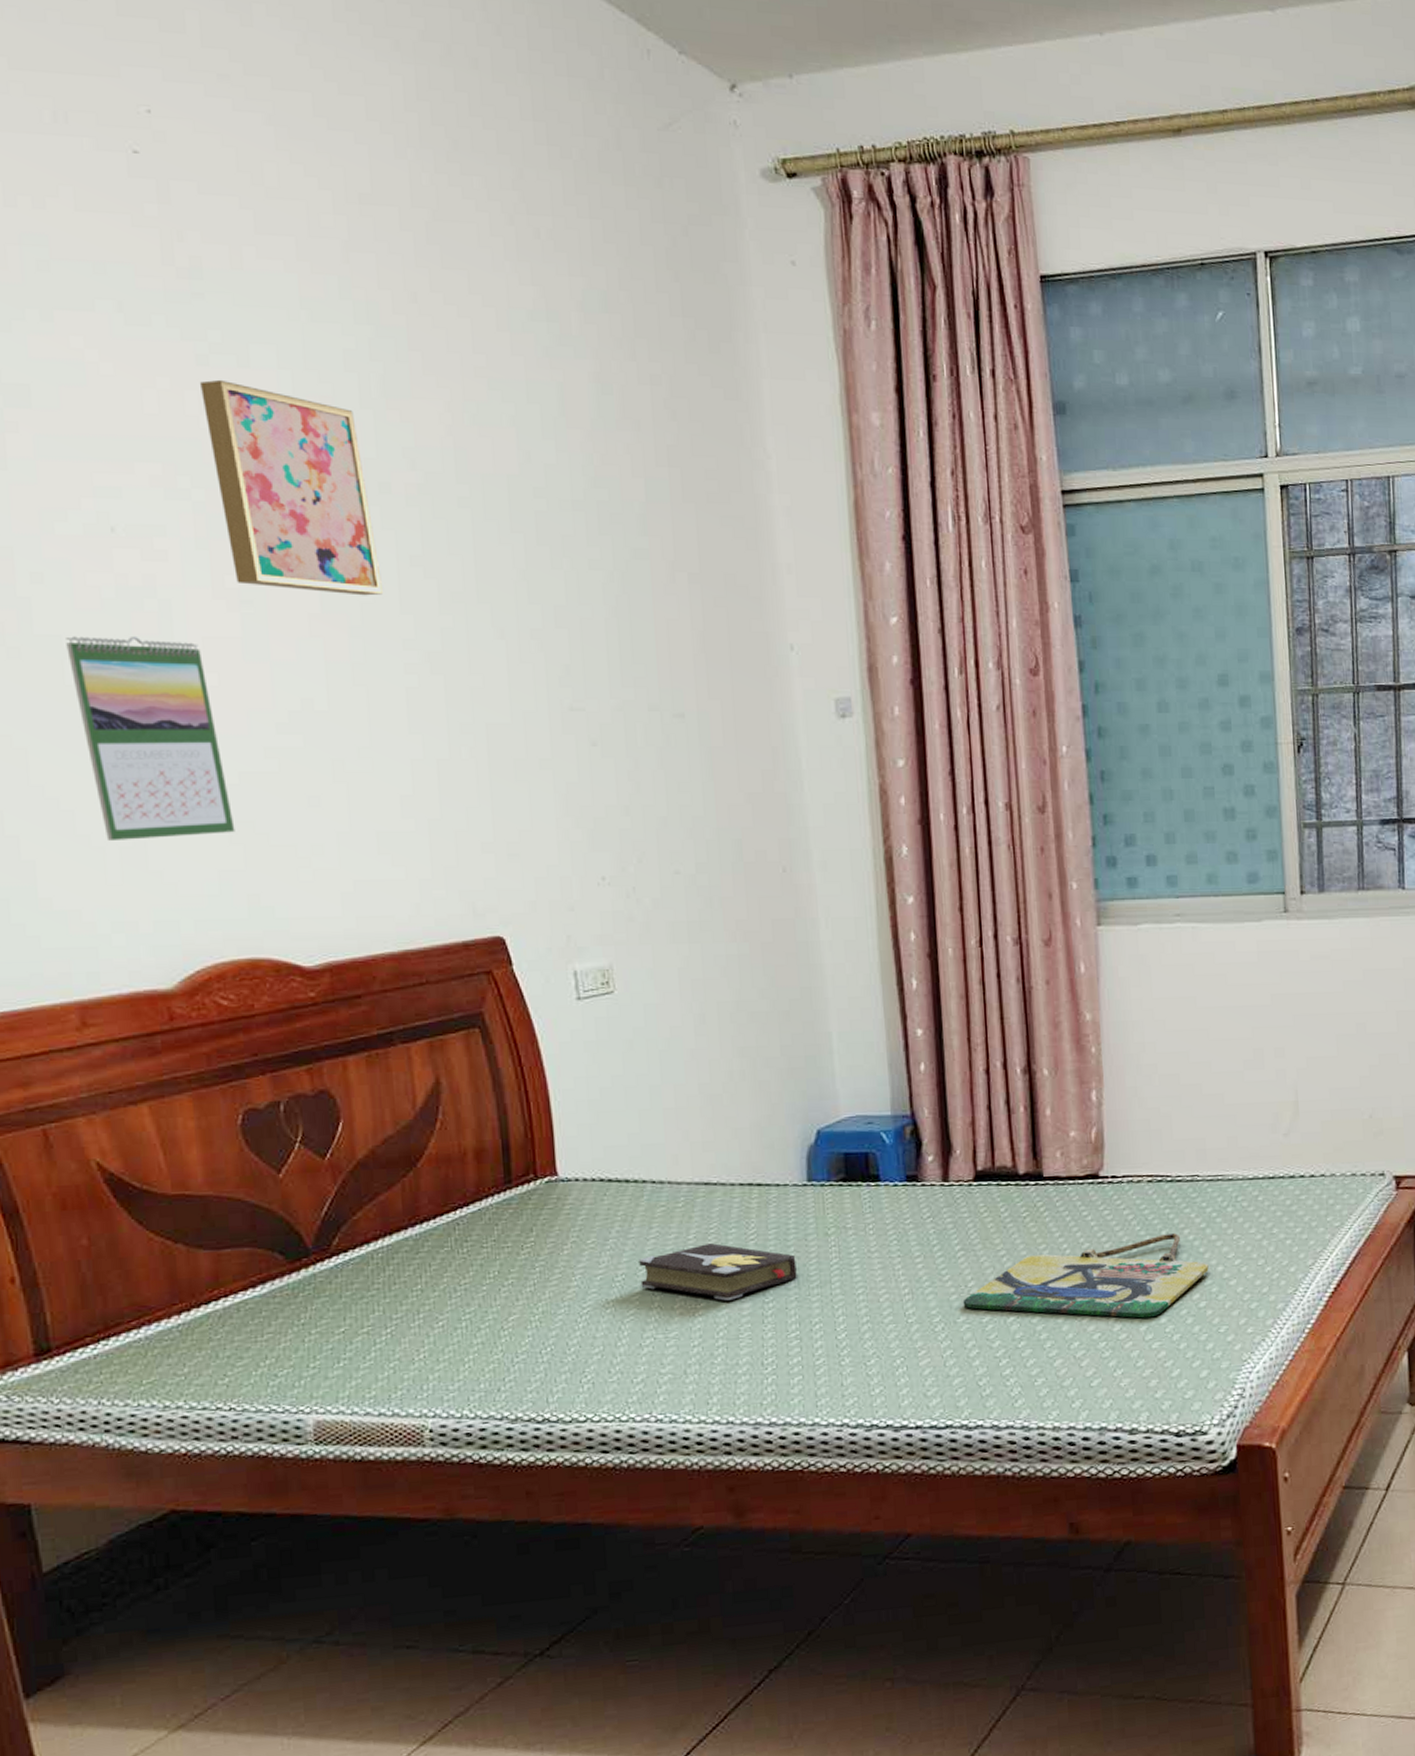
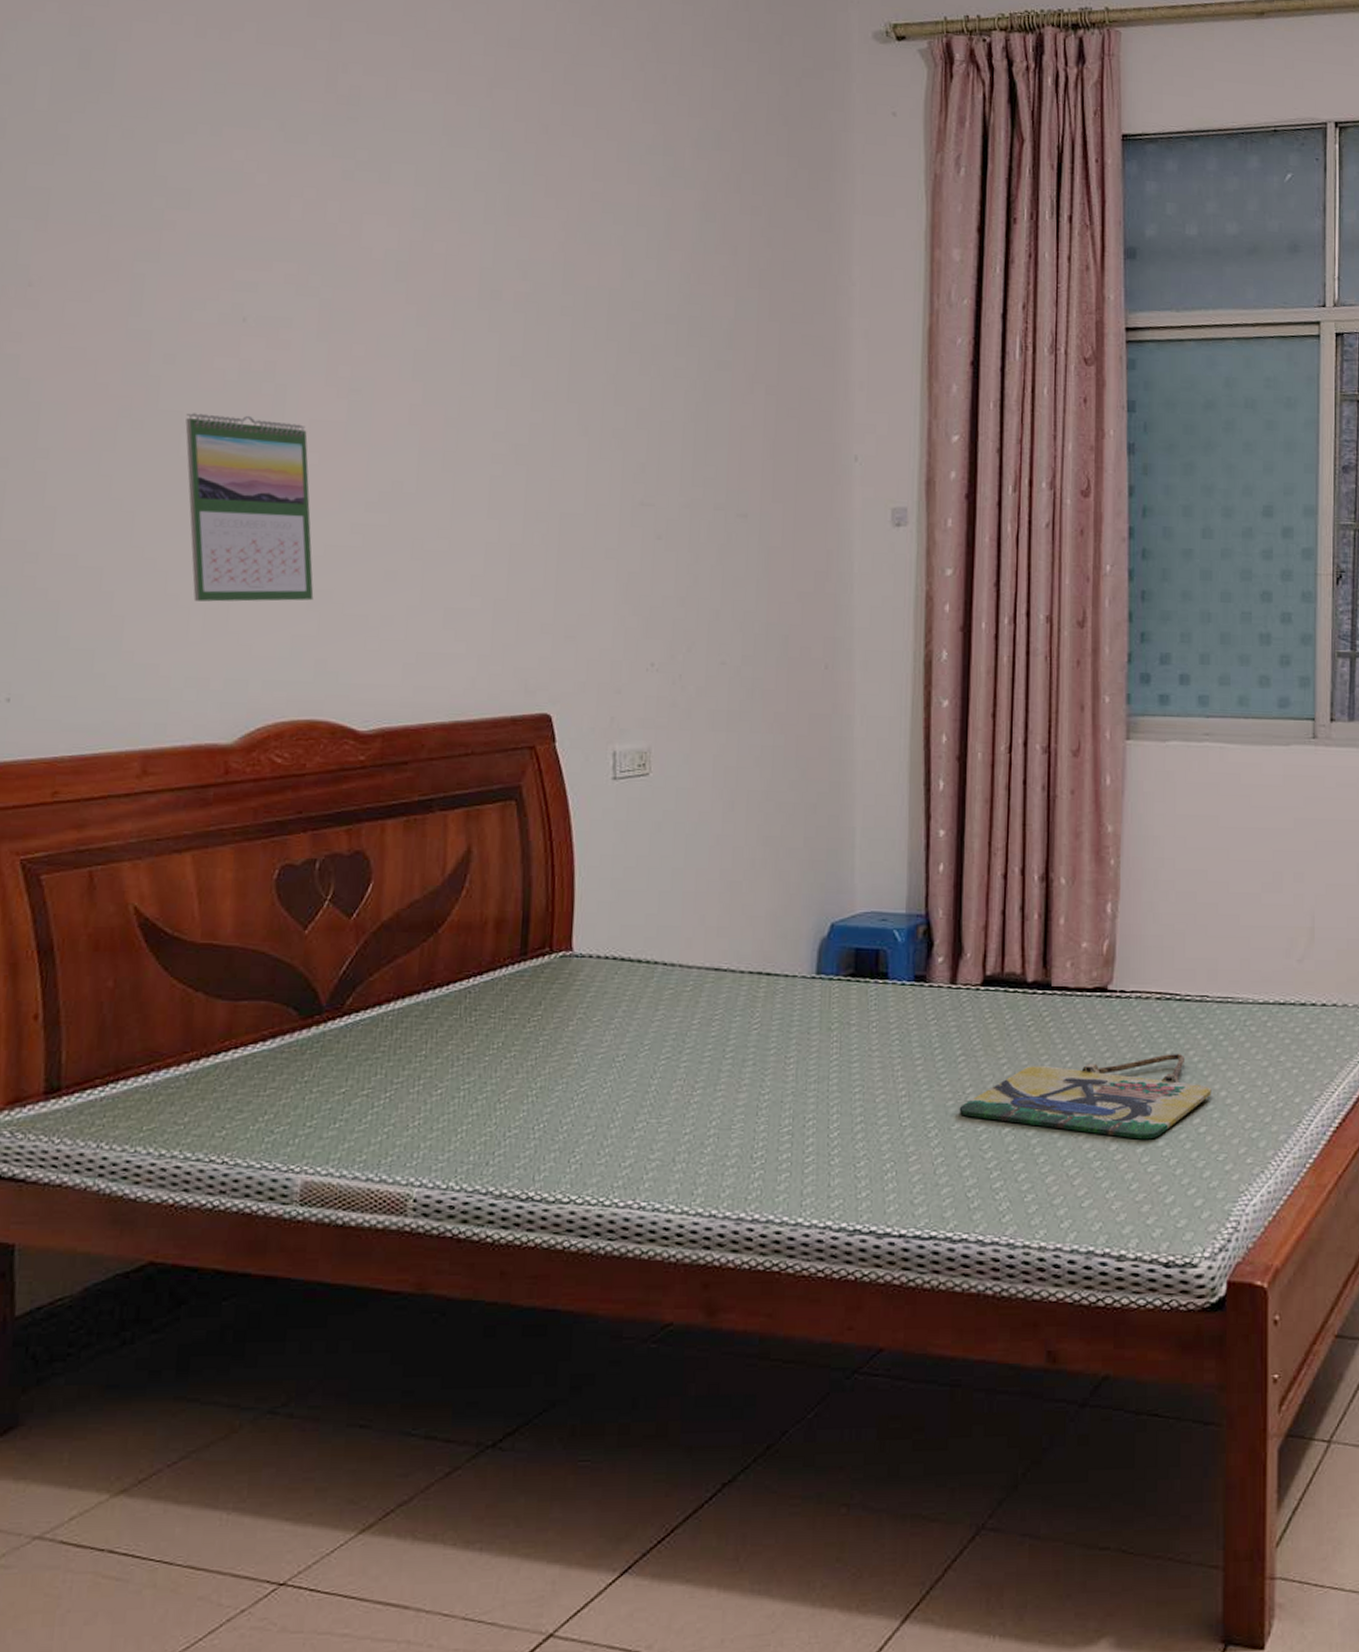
wall art: present [199,379,384,596] -> none [342,192,482,391]
hardback book: present [639,1243,797,1301] -> none [640,1030,797,1089]

